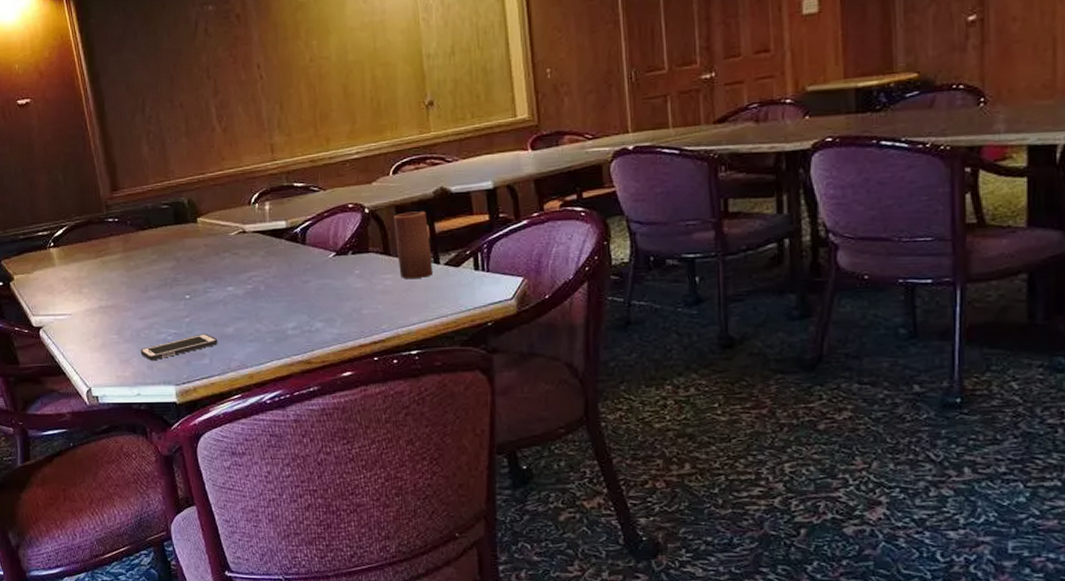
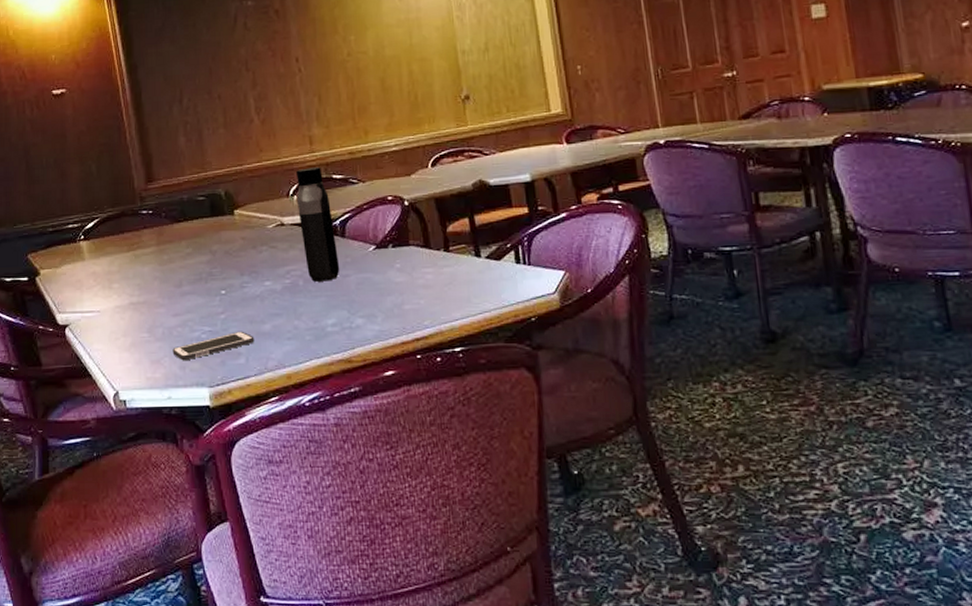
water bottle: none [258,174,301,287] -> present [296,166,340,282]
candle: present [393,211,433,278] -> none [433,203,474,272]

